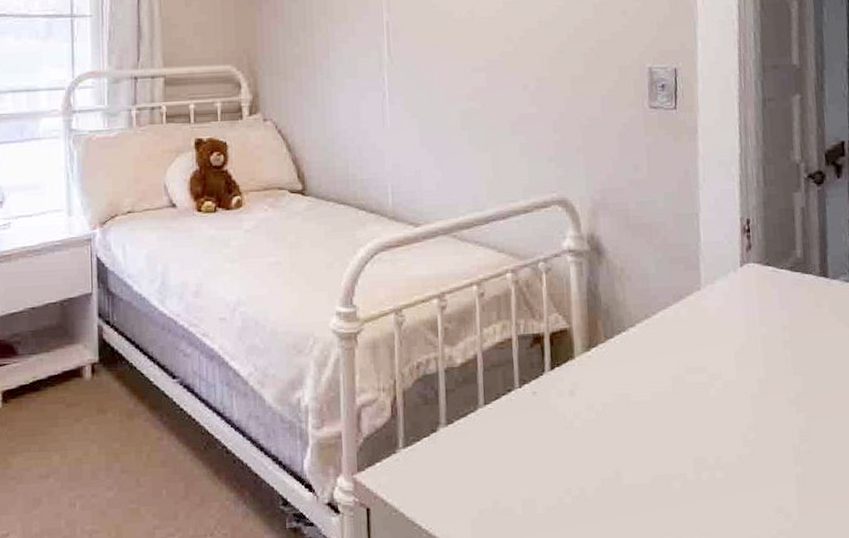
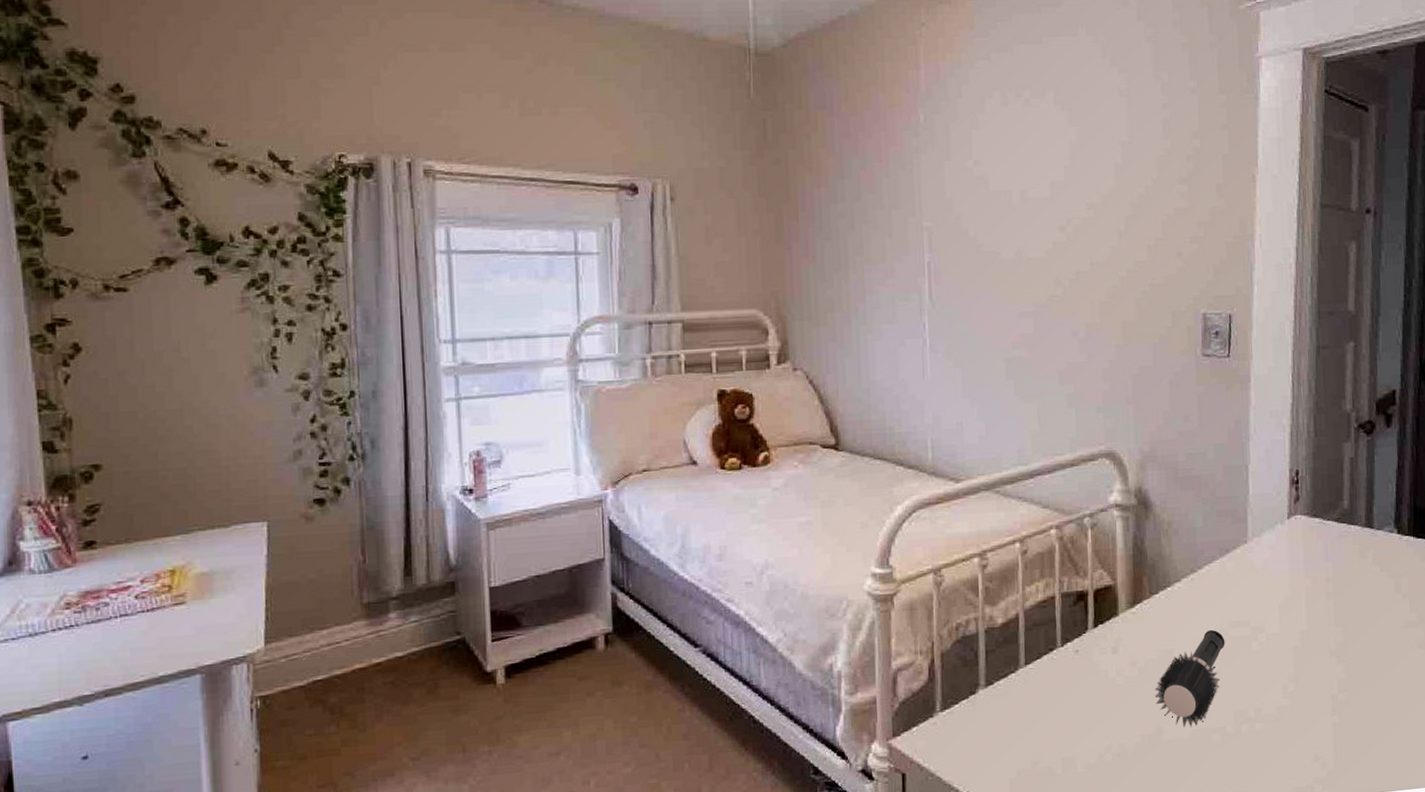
hairbrush: none [612,376,682,473] -> present [1155,630,1225,727]

